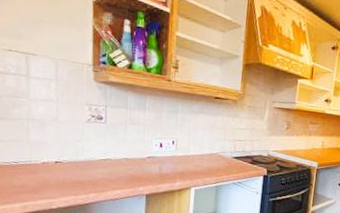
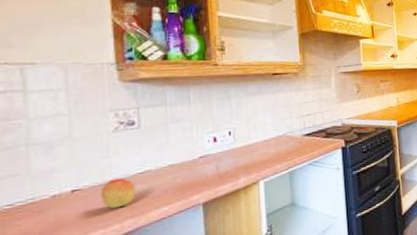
fruit: none [74,159,99,183] -> present [100,178,136,209]

